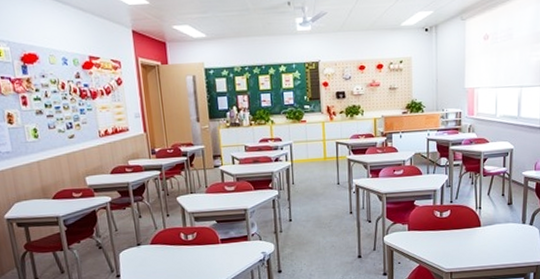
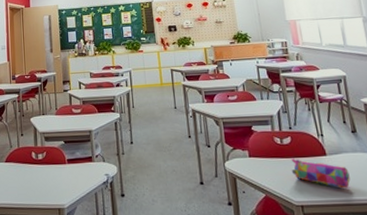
pencil case: none [446,230,498,256] -> present [291,158,351,189]

